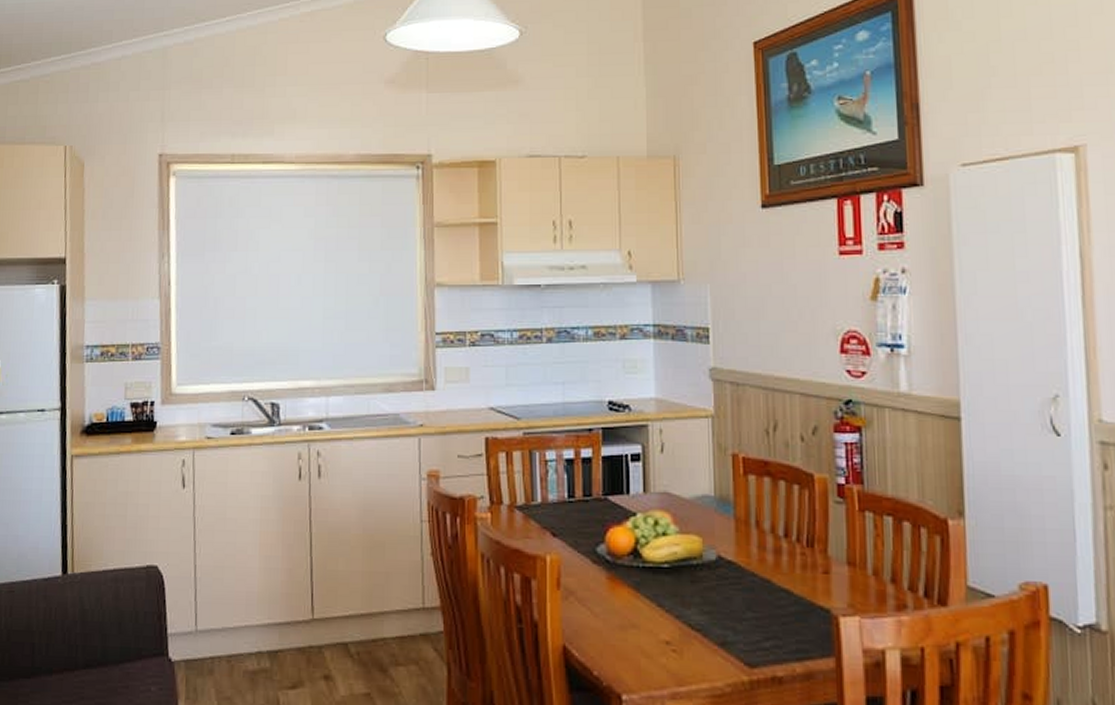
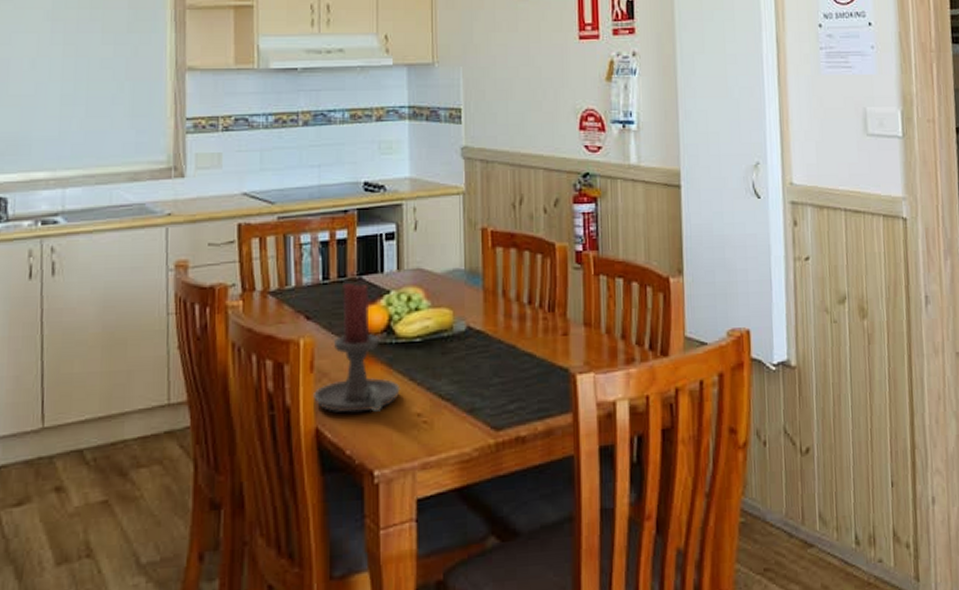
candle holder: none [561,502,648,635] -> present [314,282,400,413]

